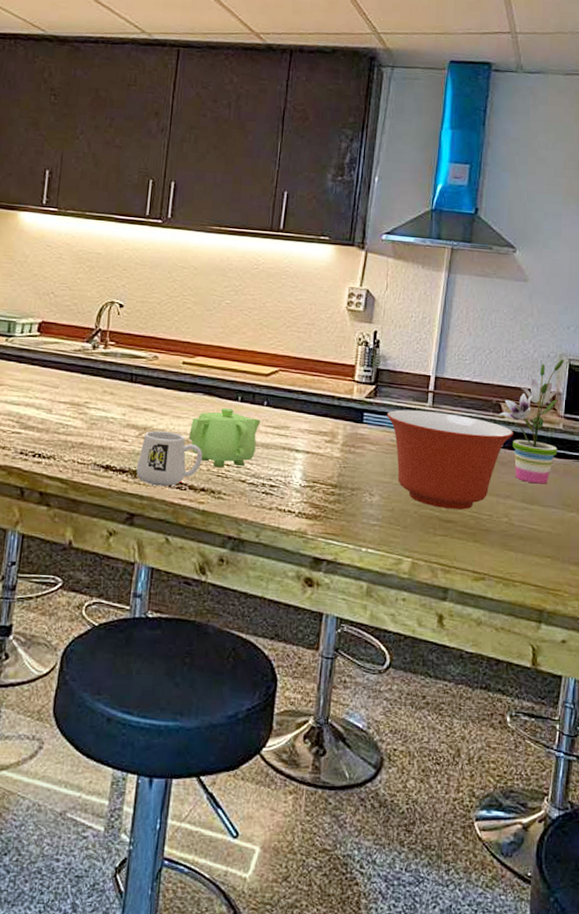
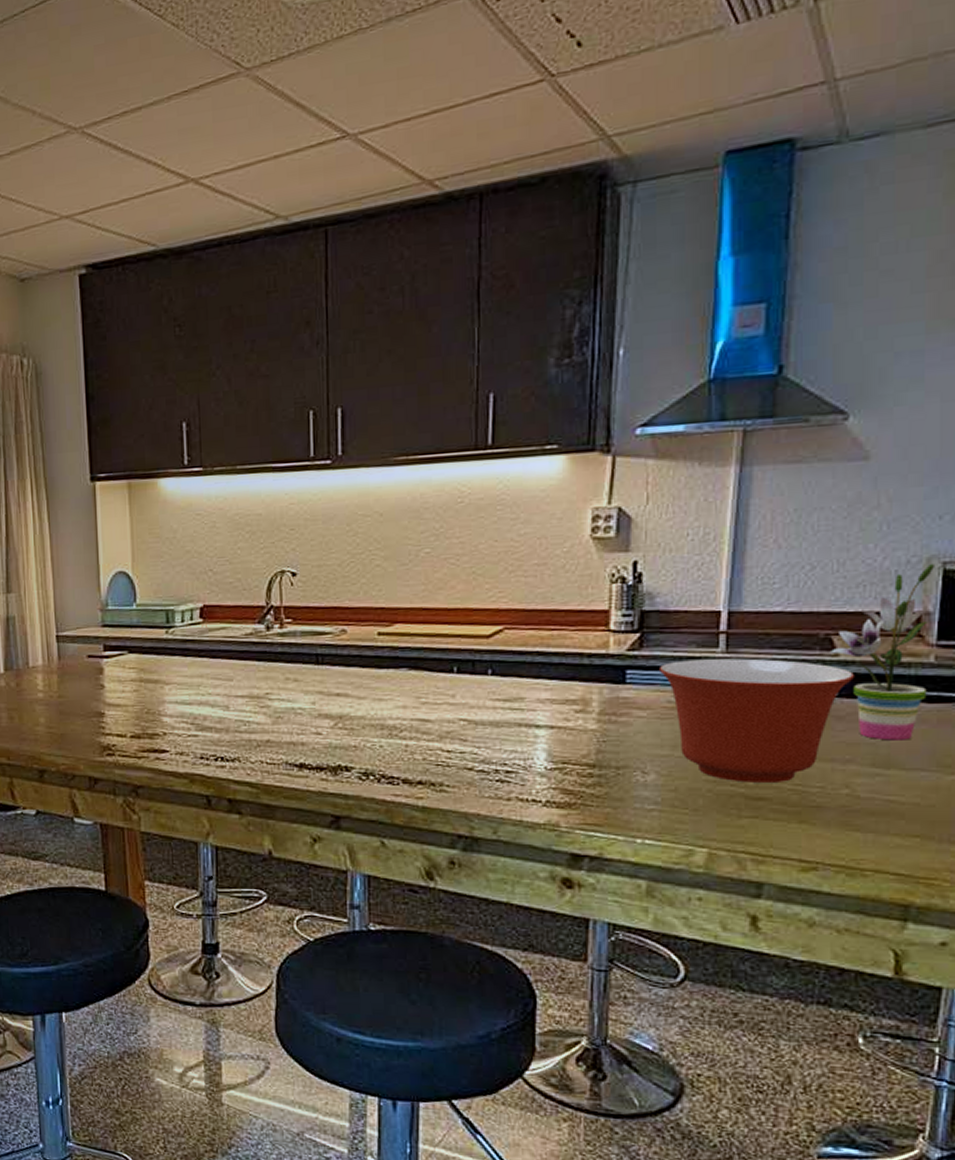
mug: present [136,430,203,487] -> none [336,718,415,783]
teapot: present [189,407,261,468] -> none [396,682,486,755]

